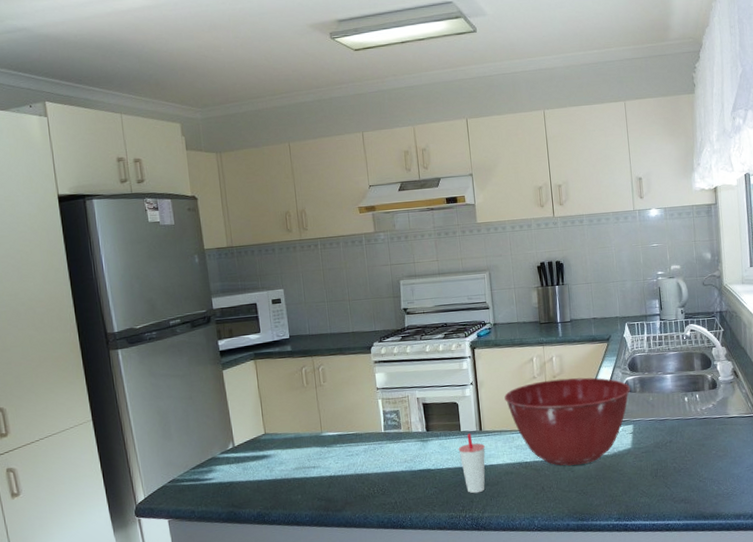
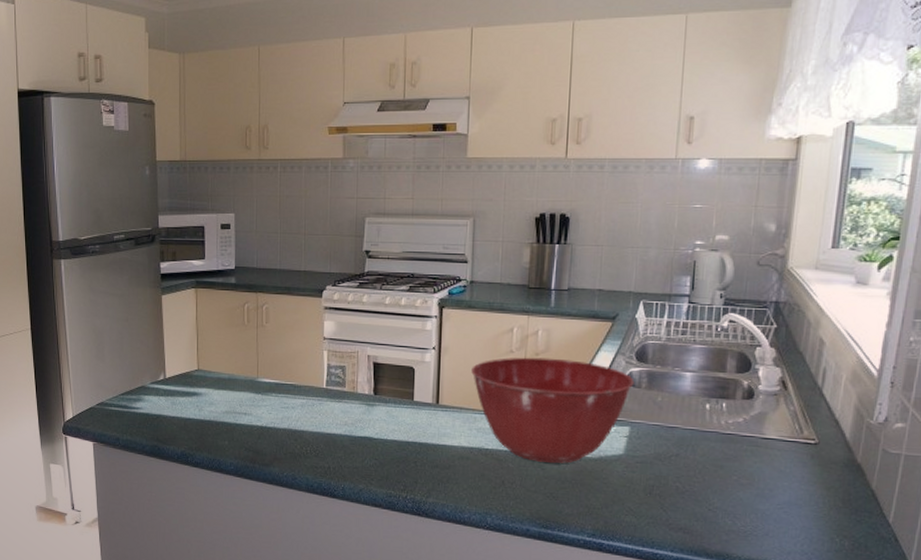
cup: present [458,432,485,494] -> none [408,404,440,474]

